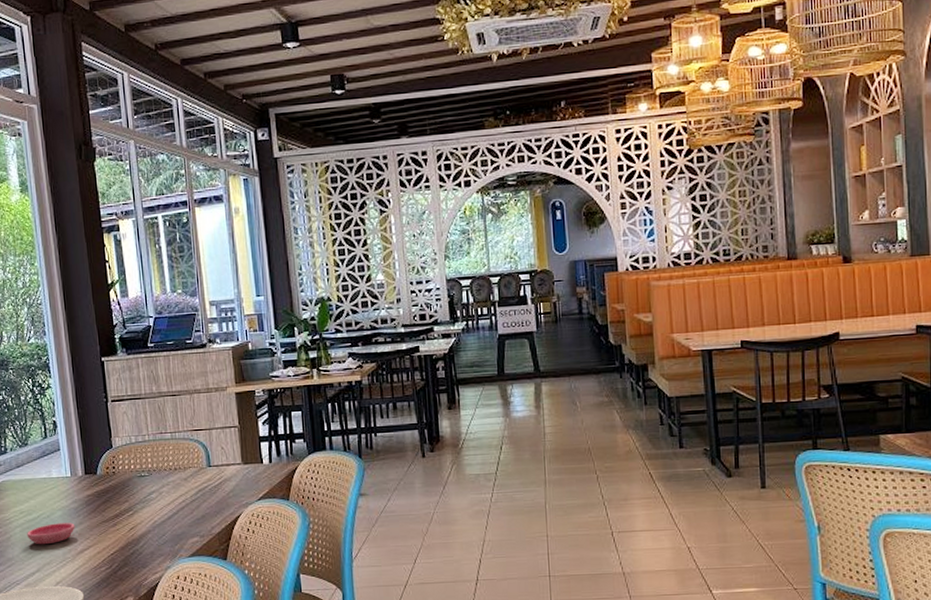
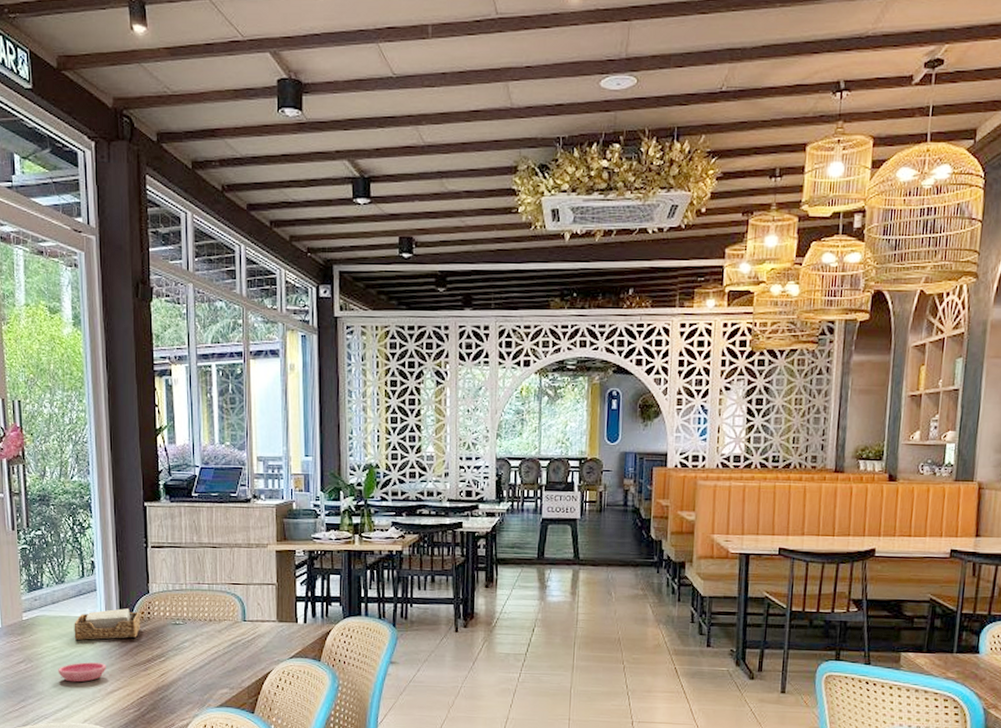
napkin holder: none [40,465,107,501] -> present [74,608,141,640]

